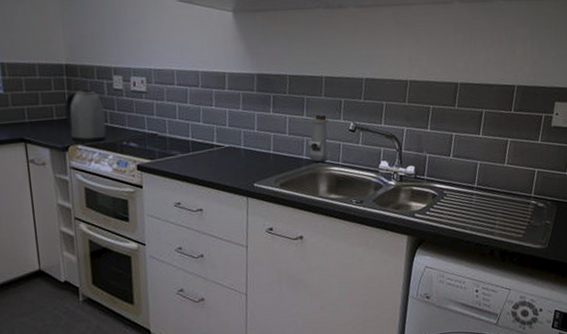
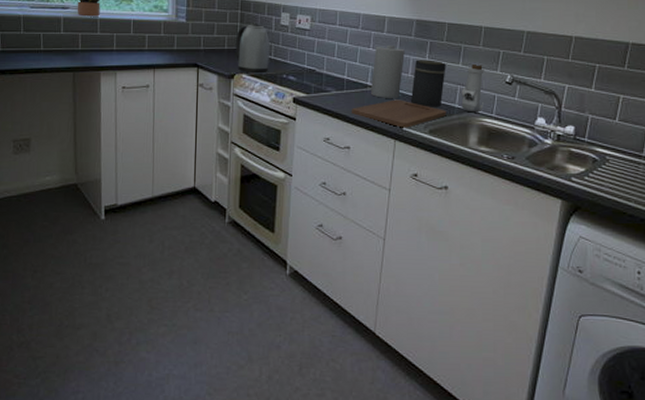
cutting board: none [200,156,296,185] -> present [352,99,447,128]
paper towel holder: none [217,101,249,157] -> present [370,44,405,99]
cylinder: none [259,113,292,162] -> present [411,60,446,107]

